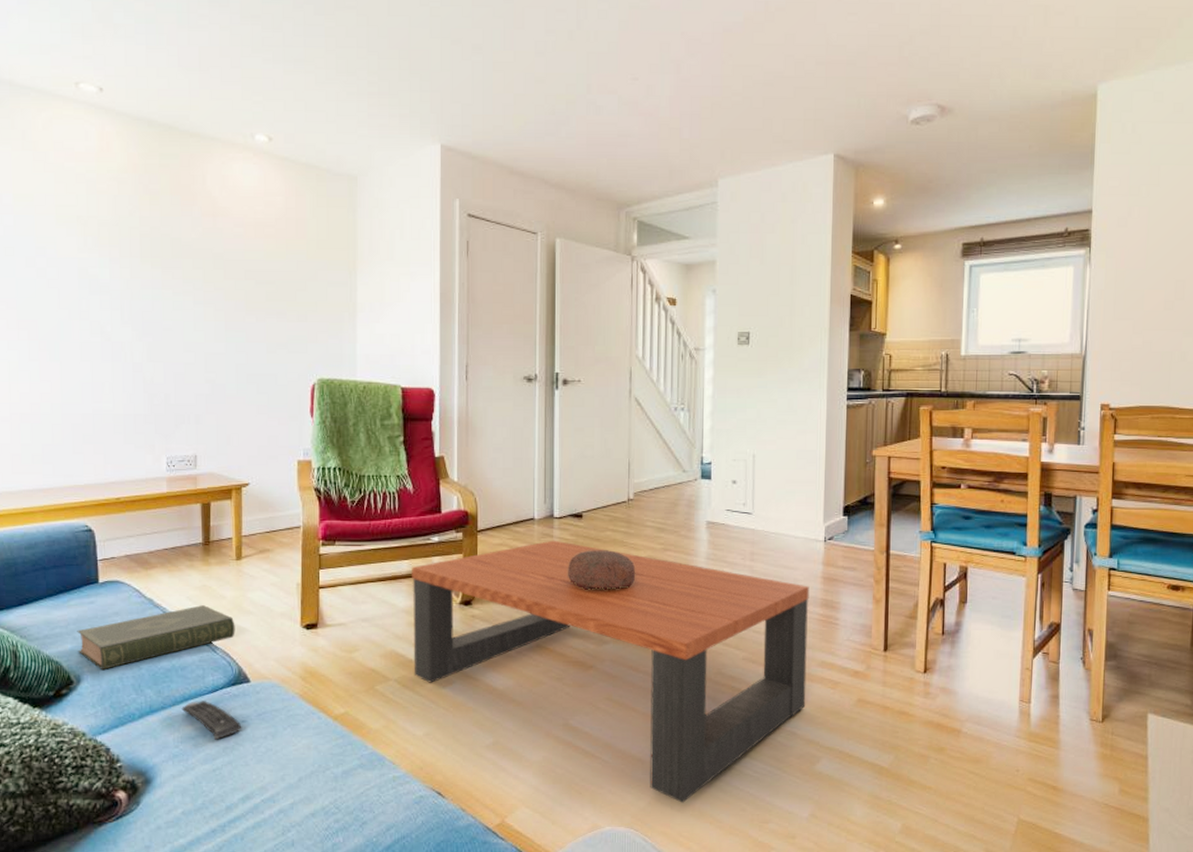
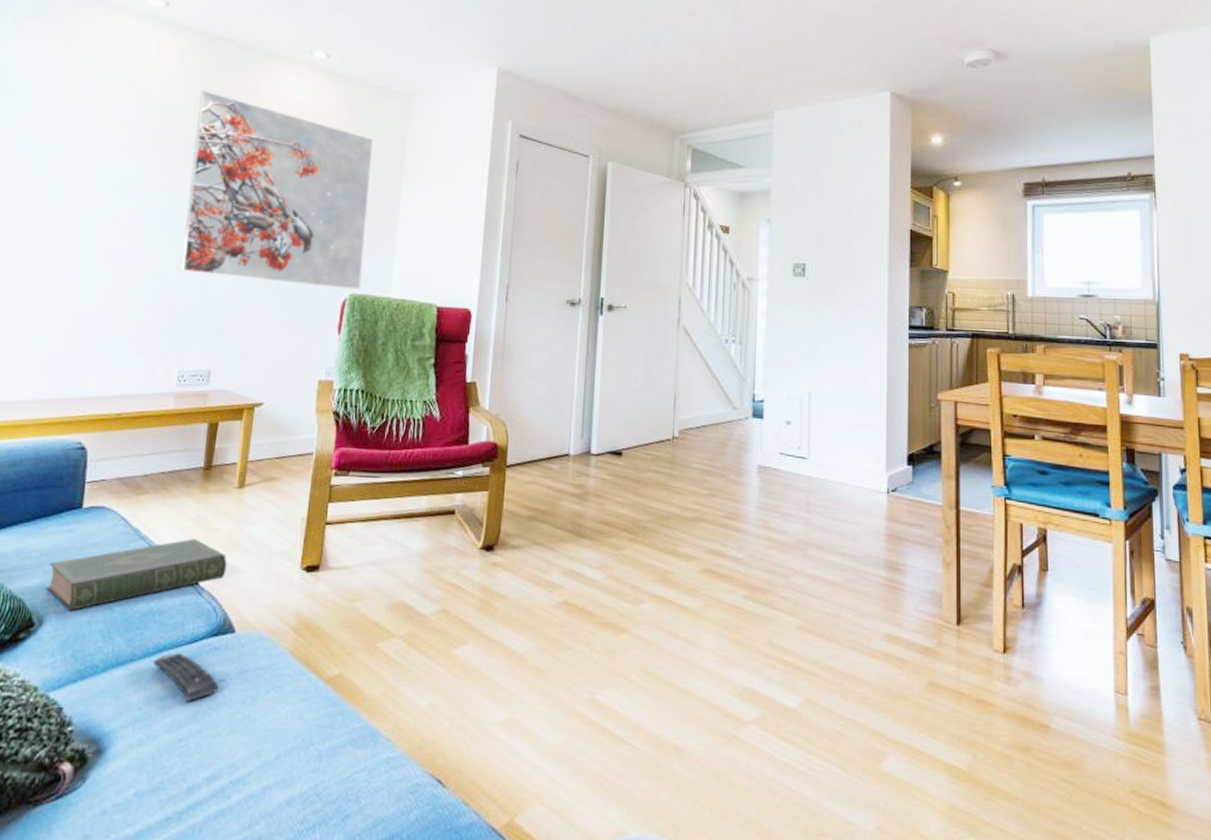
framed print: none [147,181,327,374] -> present [180,90,373,290]
coffee table: present [412,540,810,803] -> none [422,479,872,806]
decorative bowl: present [567,550,636,590] -> none [602,492,679,540]

